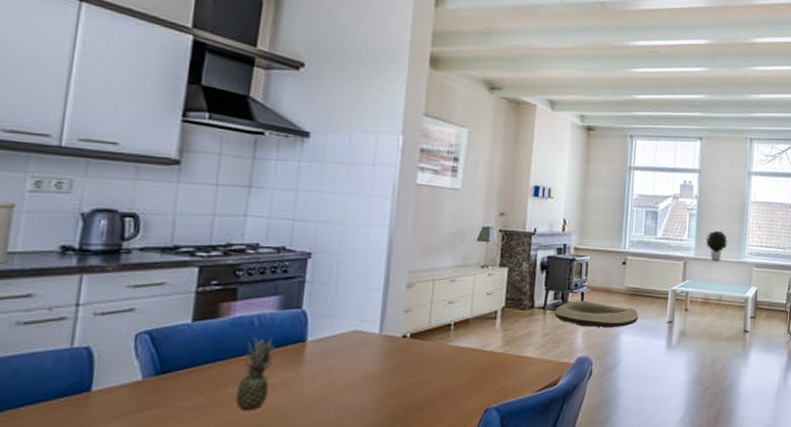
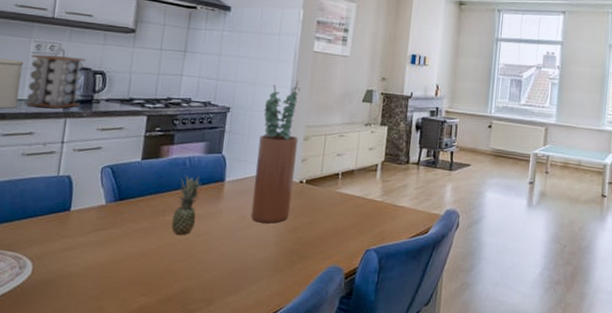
spice rack: none [19,184,110,263] -> present [25,47,86,109]
vase: none [341,218,402,388] -> present [250,80,301,224]
dog bed: present [554,300,639,327] -> none [427,158,503,185]
potted plant: present [706,230,728,262] -> none [567,99,588,129]

